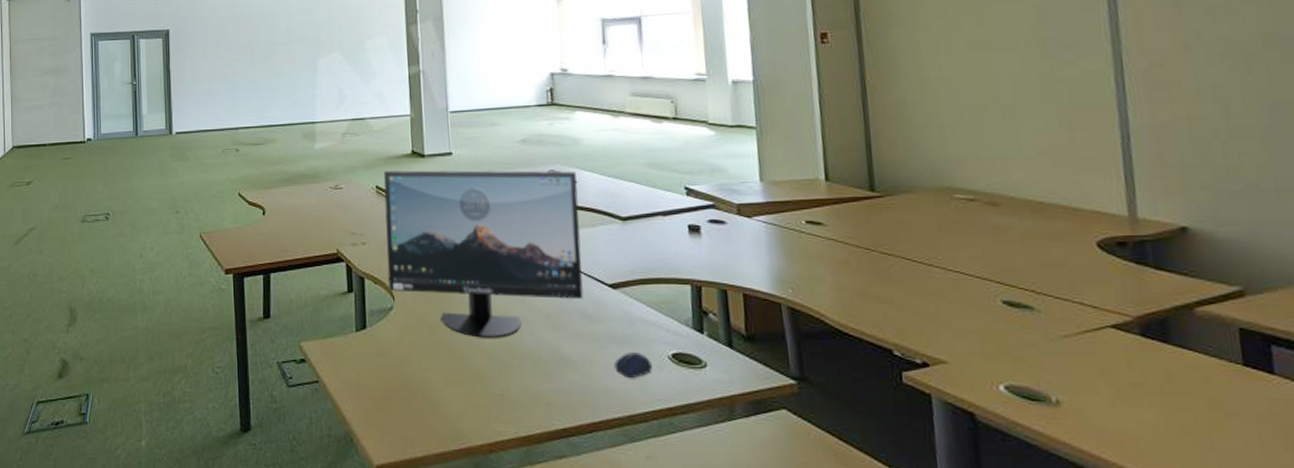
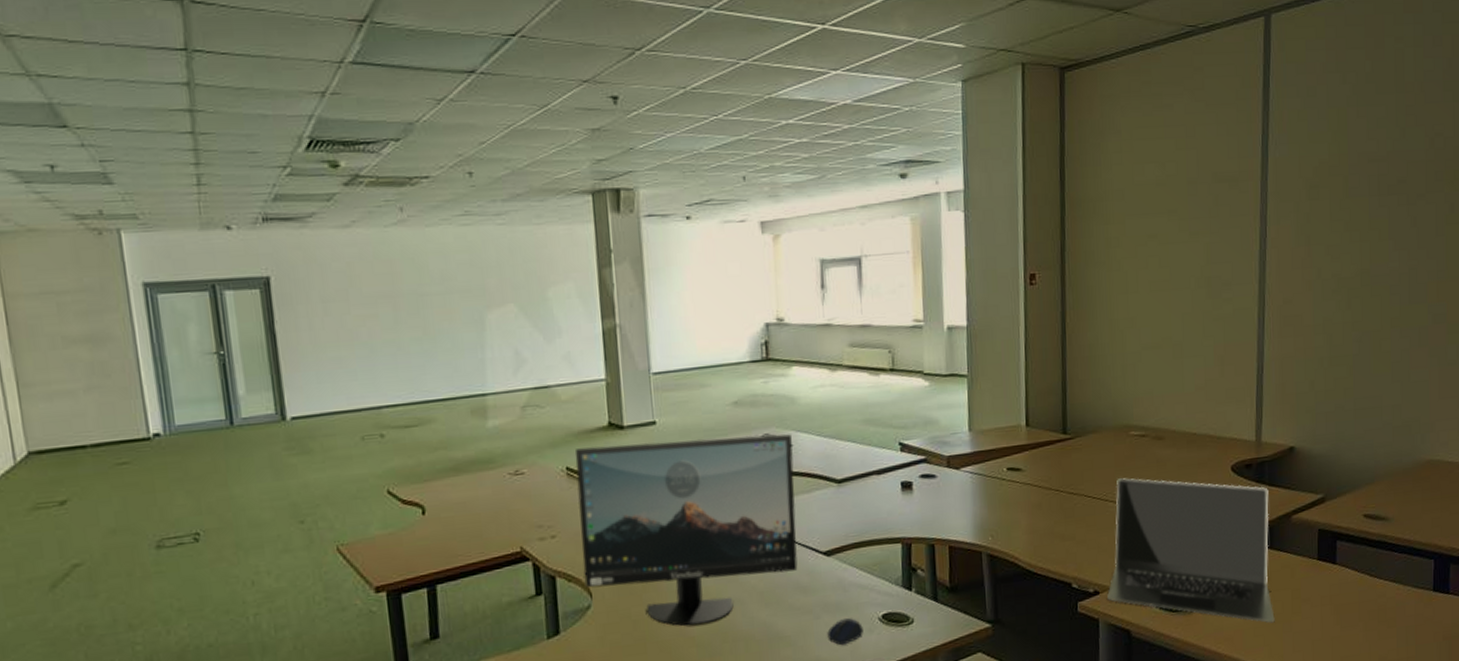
laptop: none [940,243,1186,434] -> present [1107,478,1275,623]

